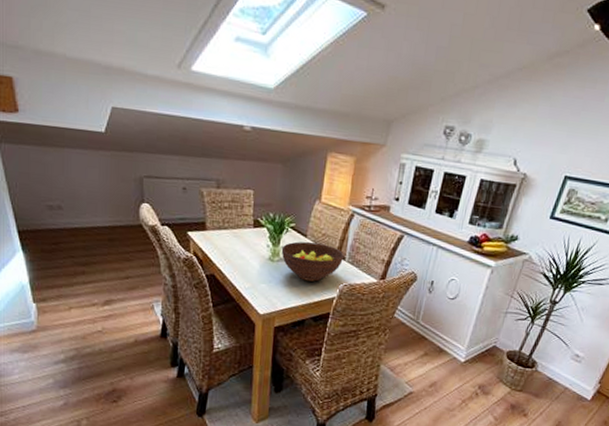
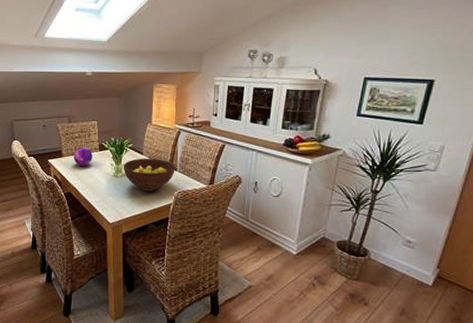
decorative orb: none [220,221,245,244] -> present [73,147,92,166]

